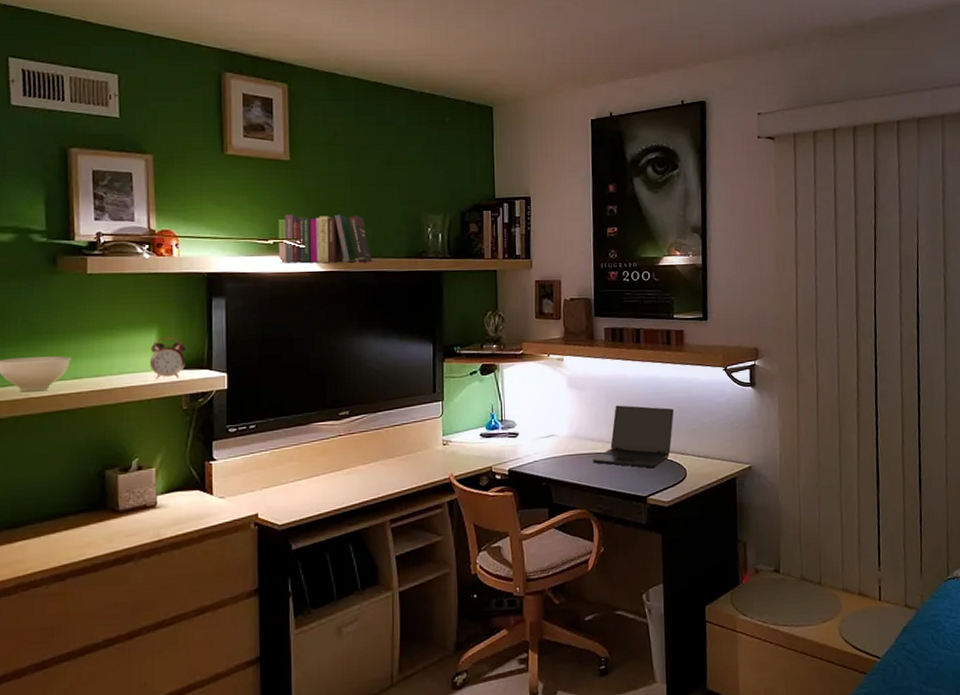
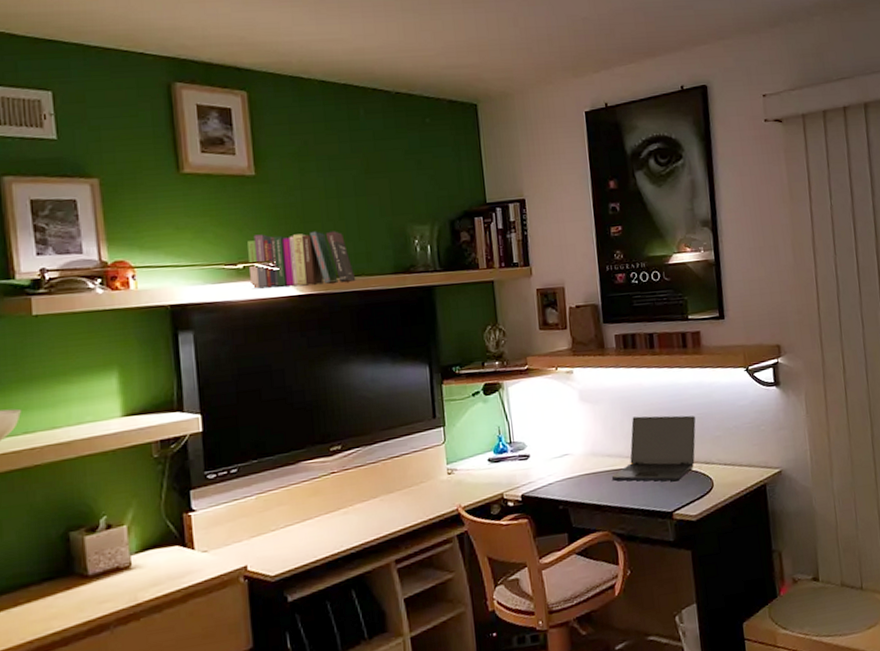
alarm clock: present [150,336,187,380] -> none [112,378,153,428]

